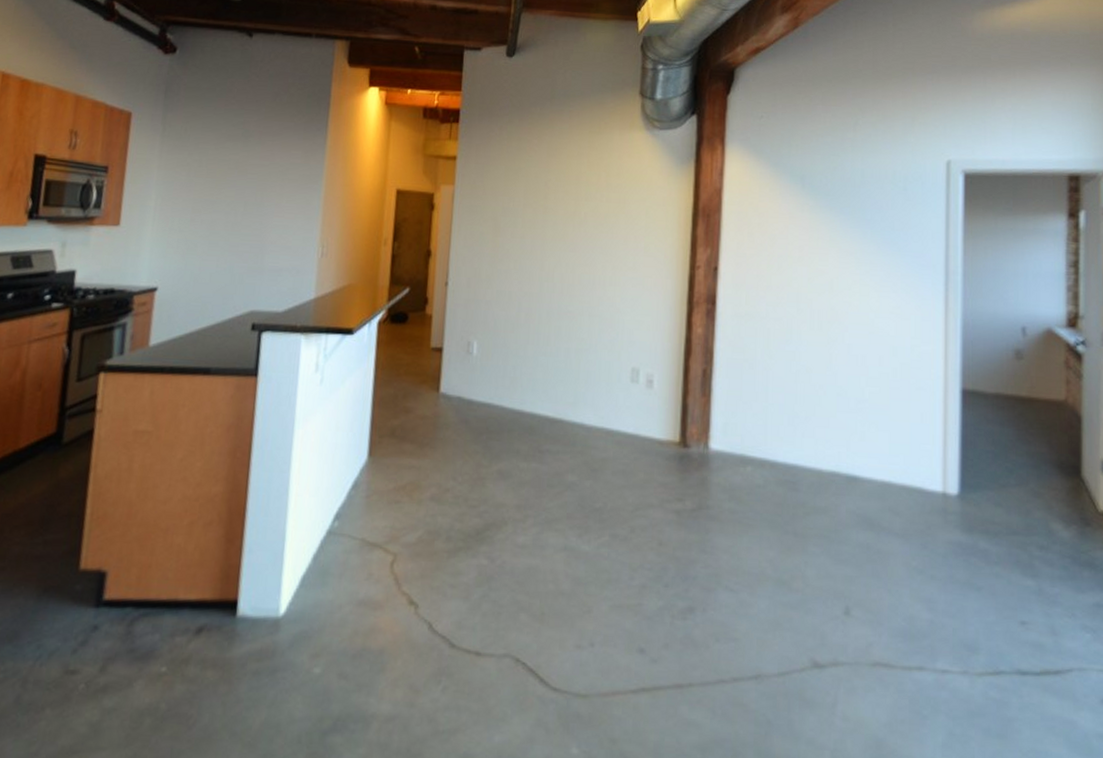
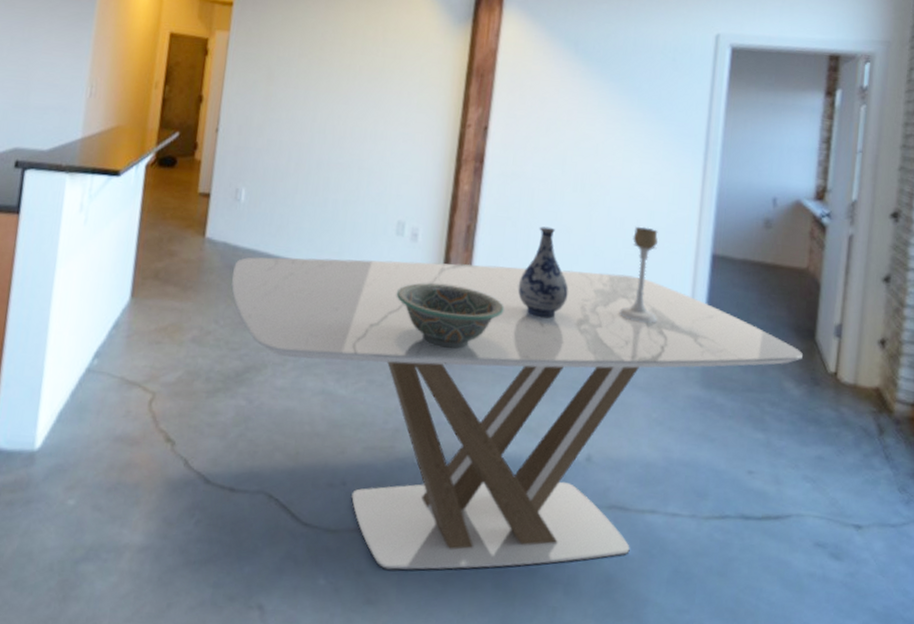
dining table: none [467,408,1070,737] -> present [231,257,804,570]
decorative bowl: none [634,430,747,499] -> present [396,283,504,349]
vase: none [760,367,812,464] -> present [518,226,568,319]
candle holder: none [868,363,910,465] -> present [619,226,659,323]

